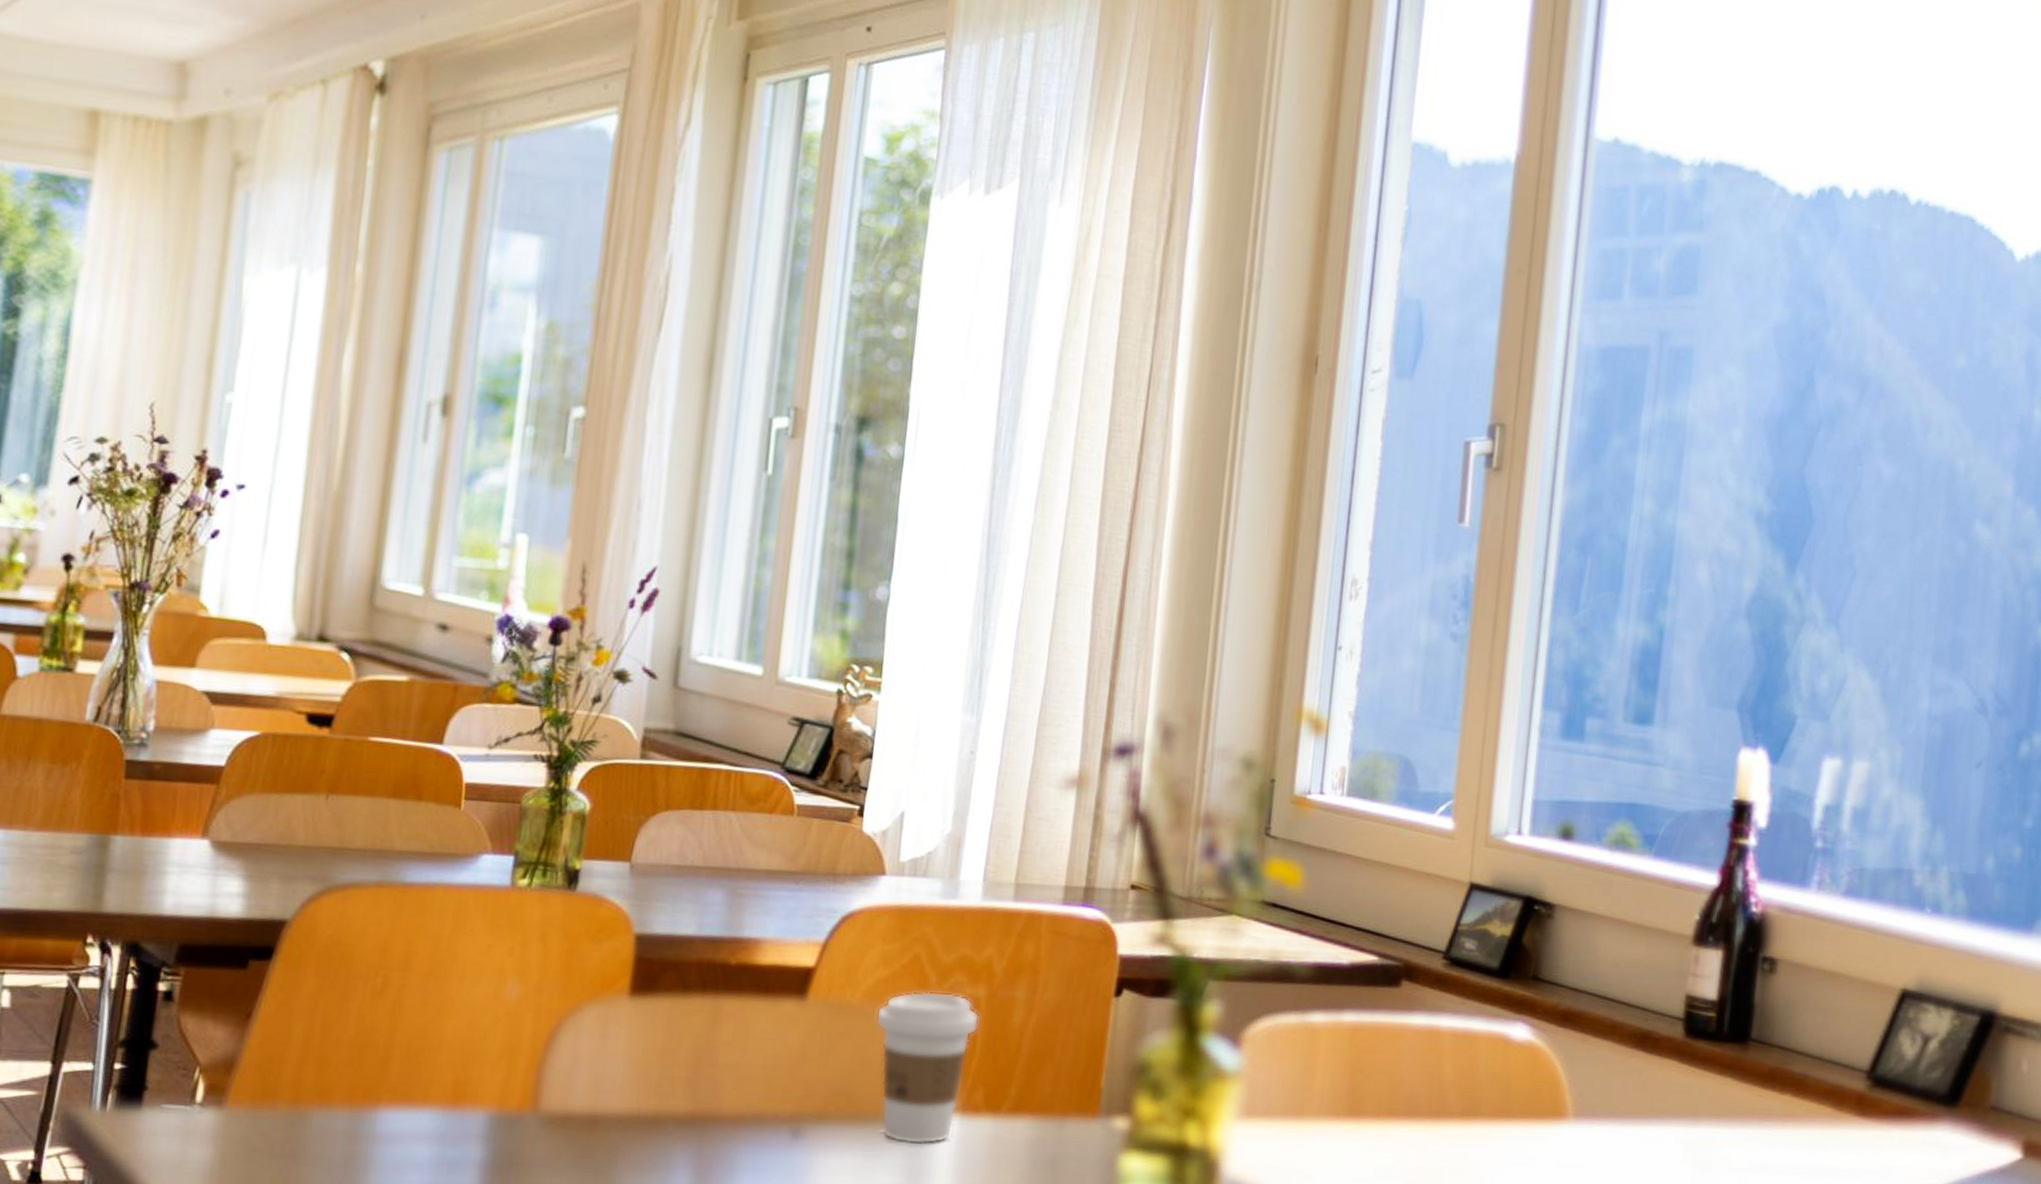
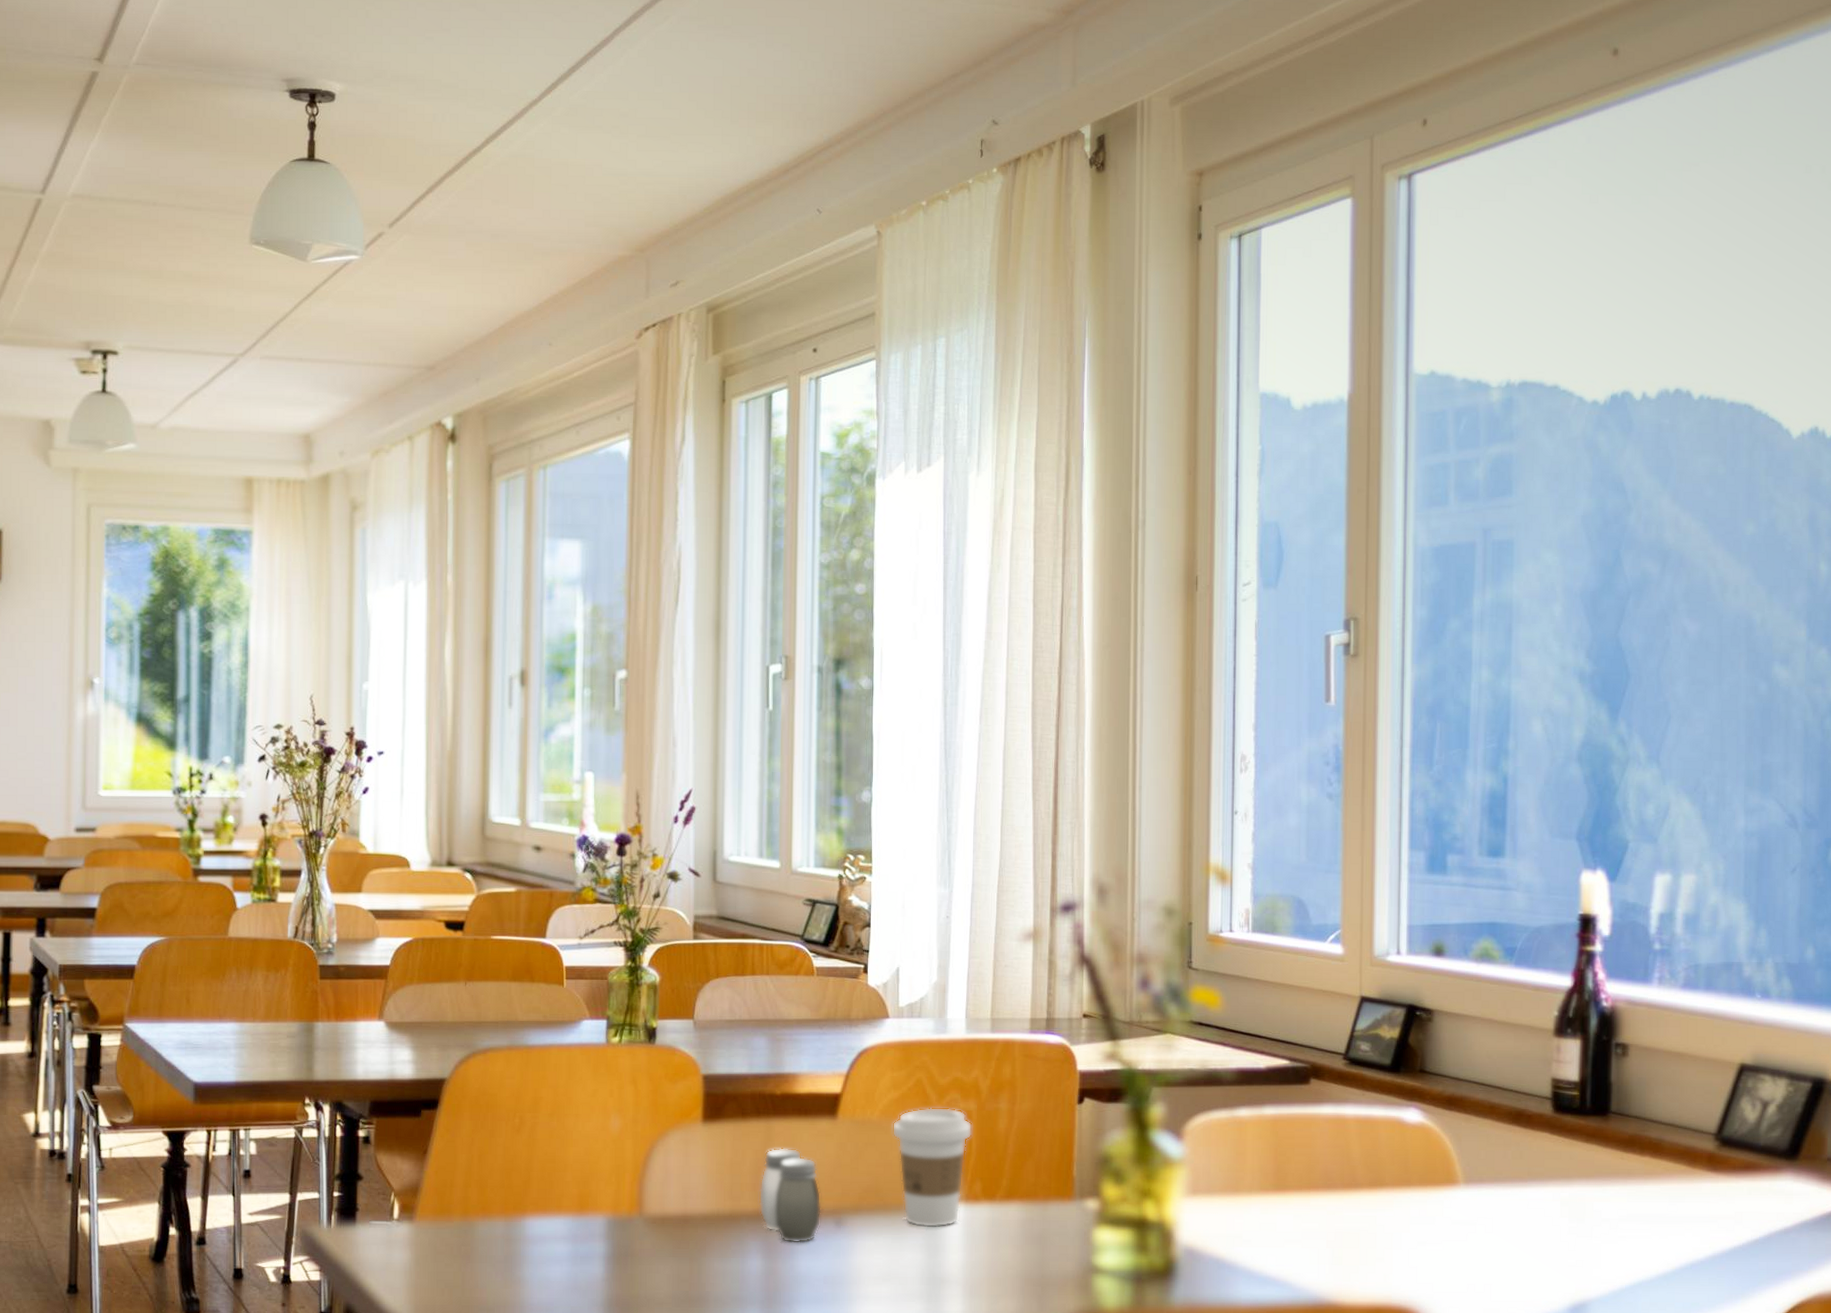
salt and pepper shaker: none [693,1033,777,1158] -> present [758,1148,821,1243]

